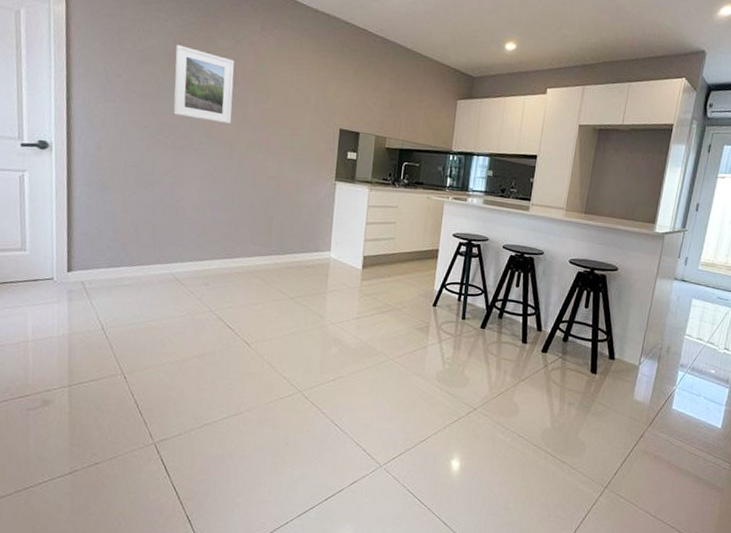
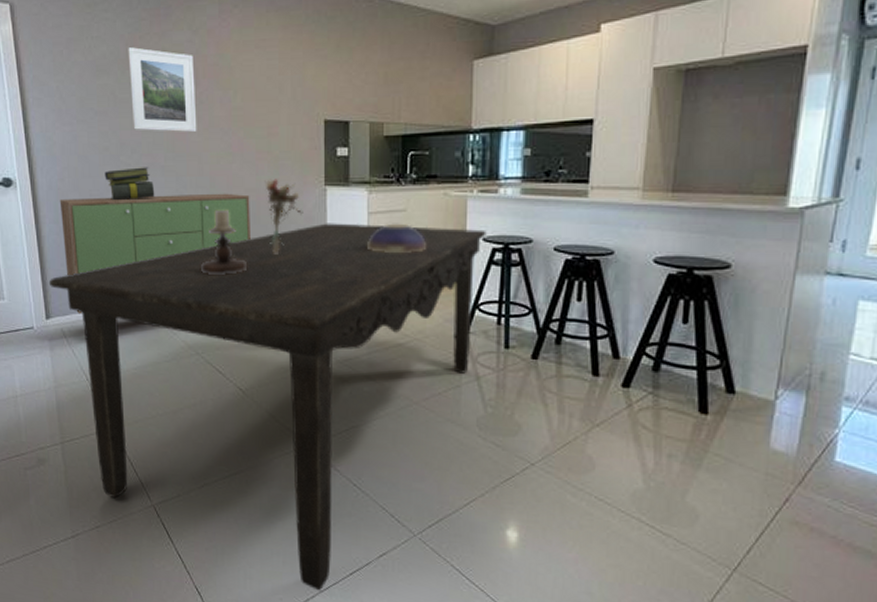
dining table: none [74,210,456,515] -> present [48,223,487,591]
sideboard: none [93,165,272,270] -> present [59,193,251,314]
stack of books: none [141,146,187,174] -> present [104,167,155,201]
candlestick: none [221,190,264,246] -> present [200,209,248,275]
bouquet: none [284,170,316,232] -> present [264,179,303,255]
decorative bowl: none [365,216,411,241] -> present [367,223,427,253]

